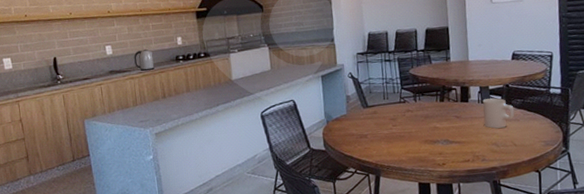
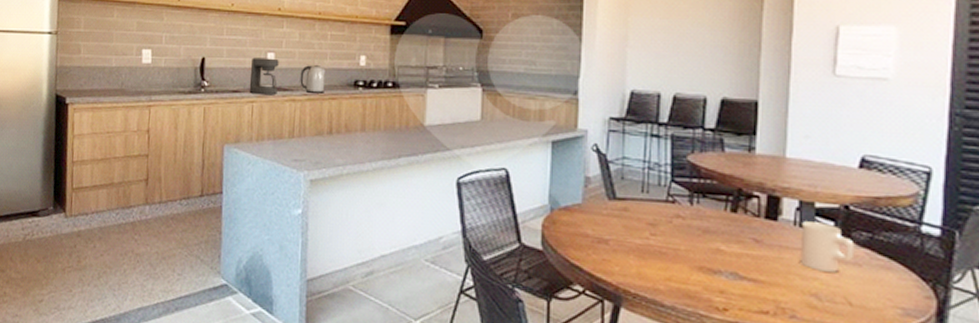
coffee maker: none [94,49,119,79] -> present [249,57,279,95]

